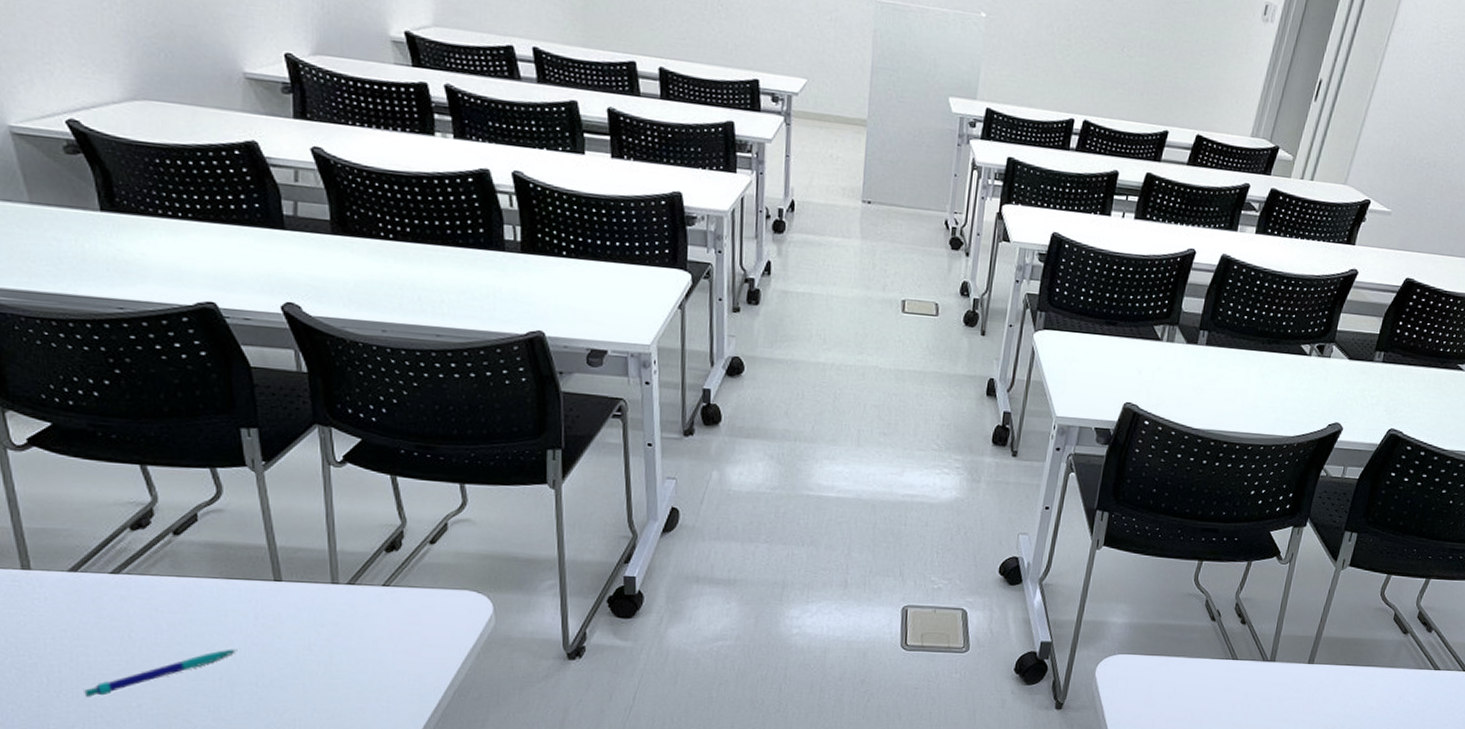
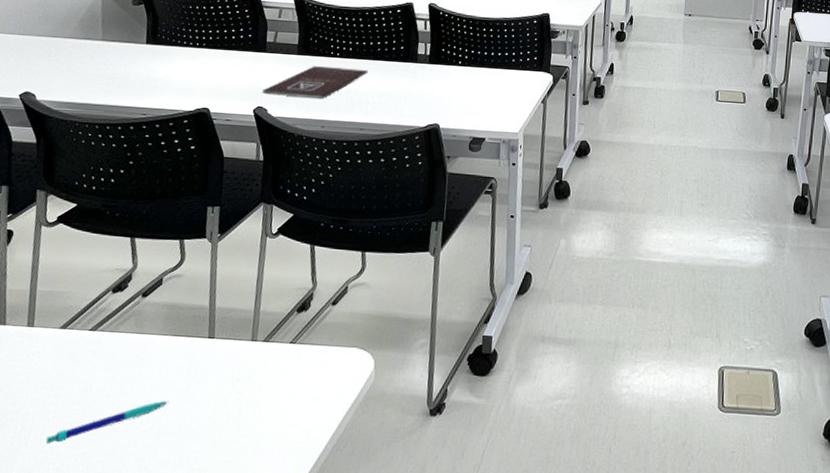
book: none [290,250,437,294] -> present [262,66,368,99]

